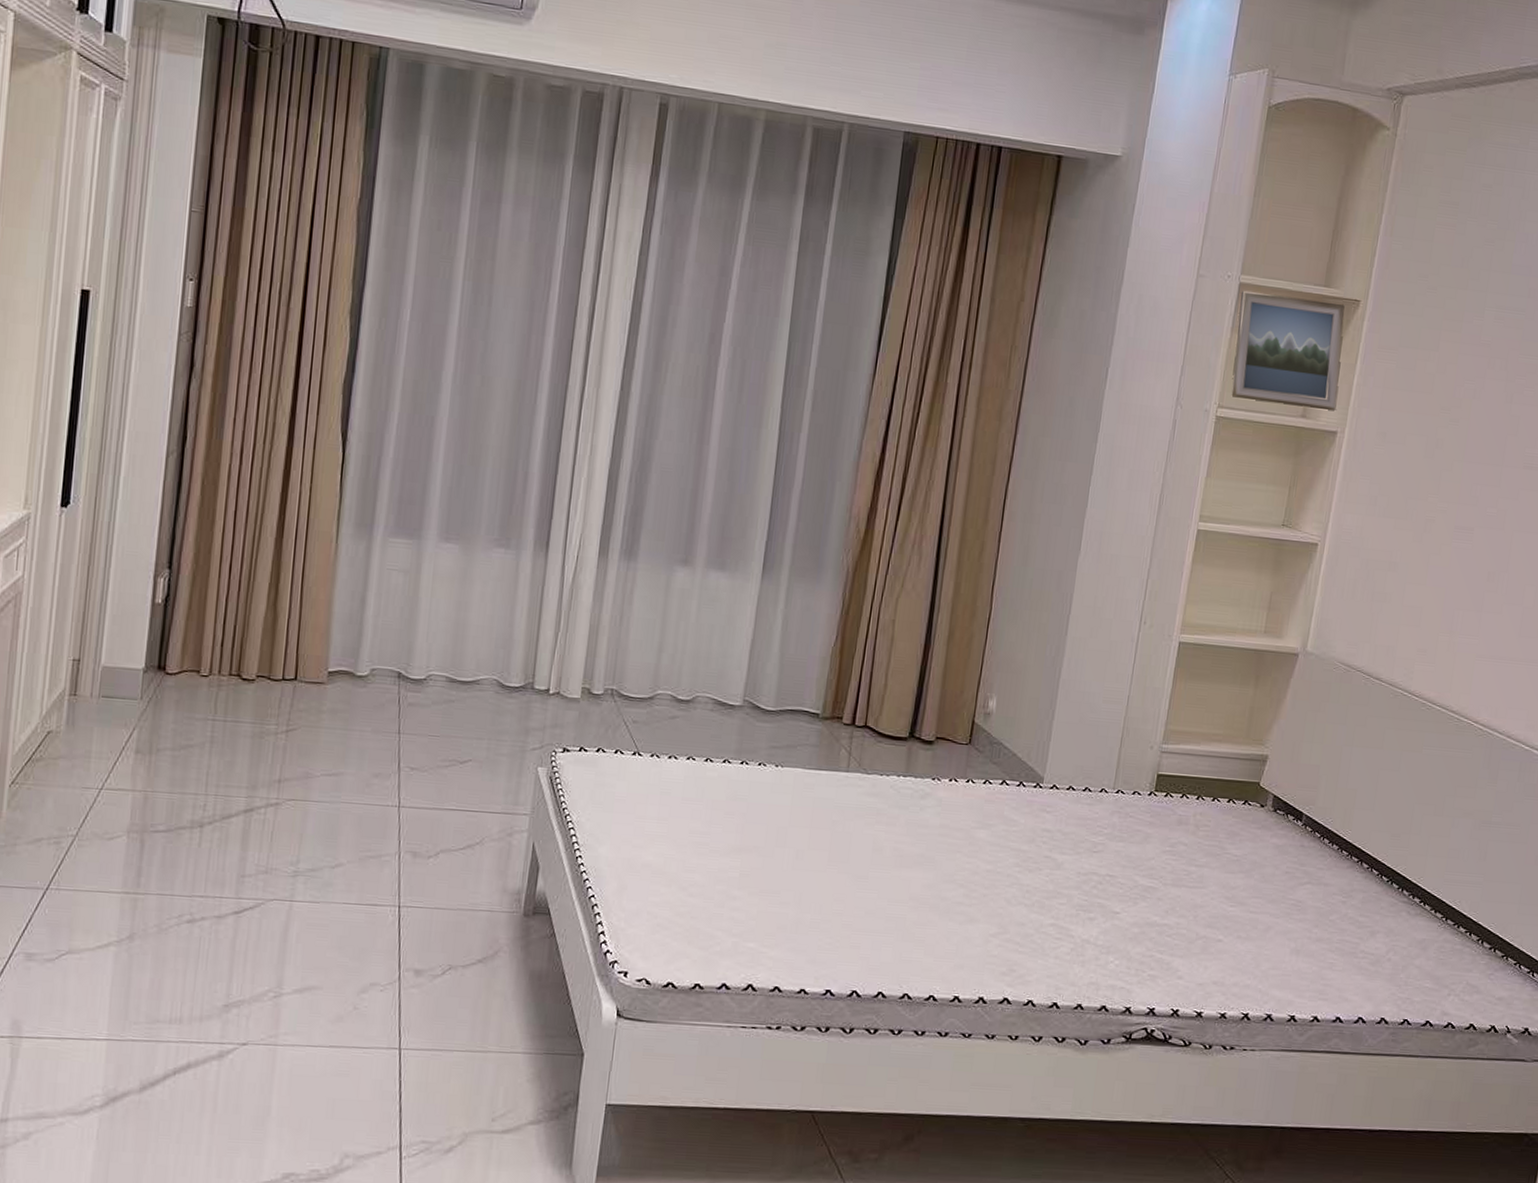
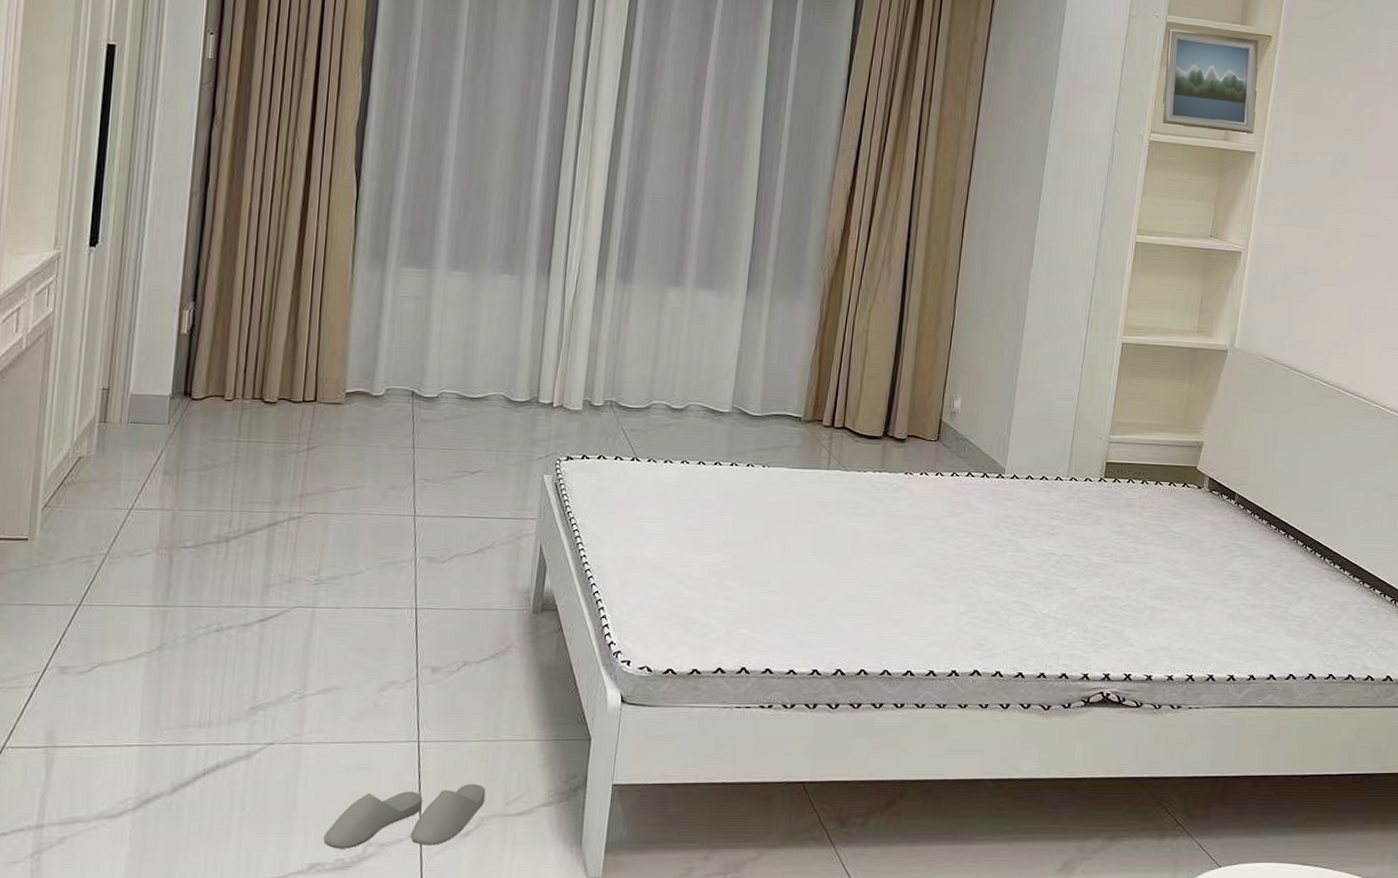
slippers: none [298,1096,471,1160] -> present [323,783,486,849]

